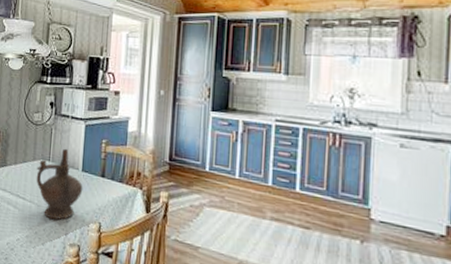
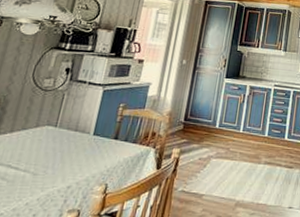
ceremonial vessel: present [36,148,83,220] -> none [36,113,93,188]

